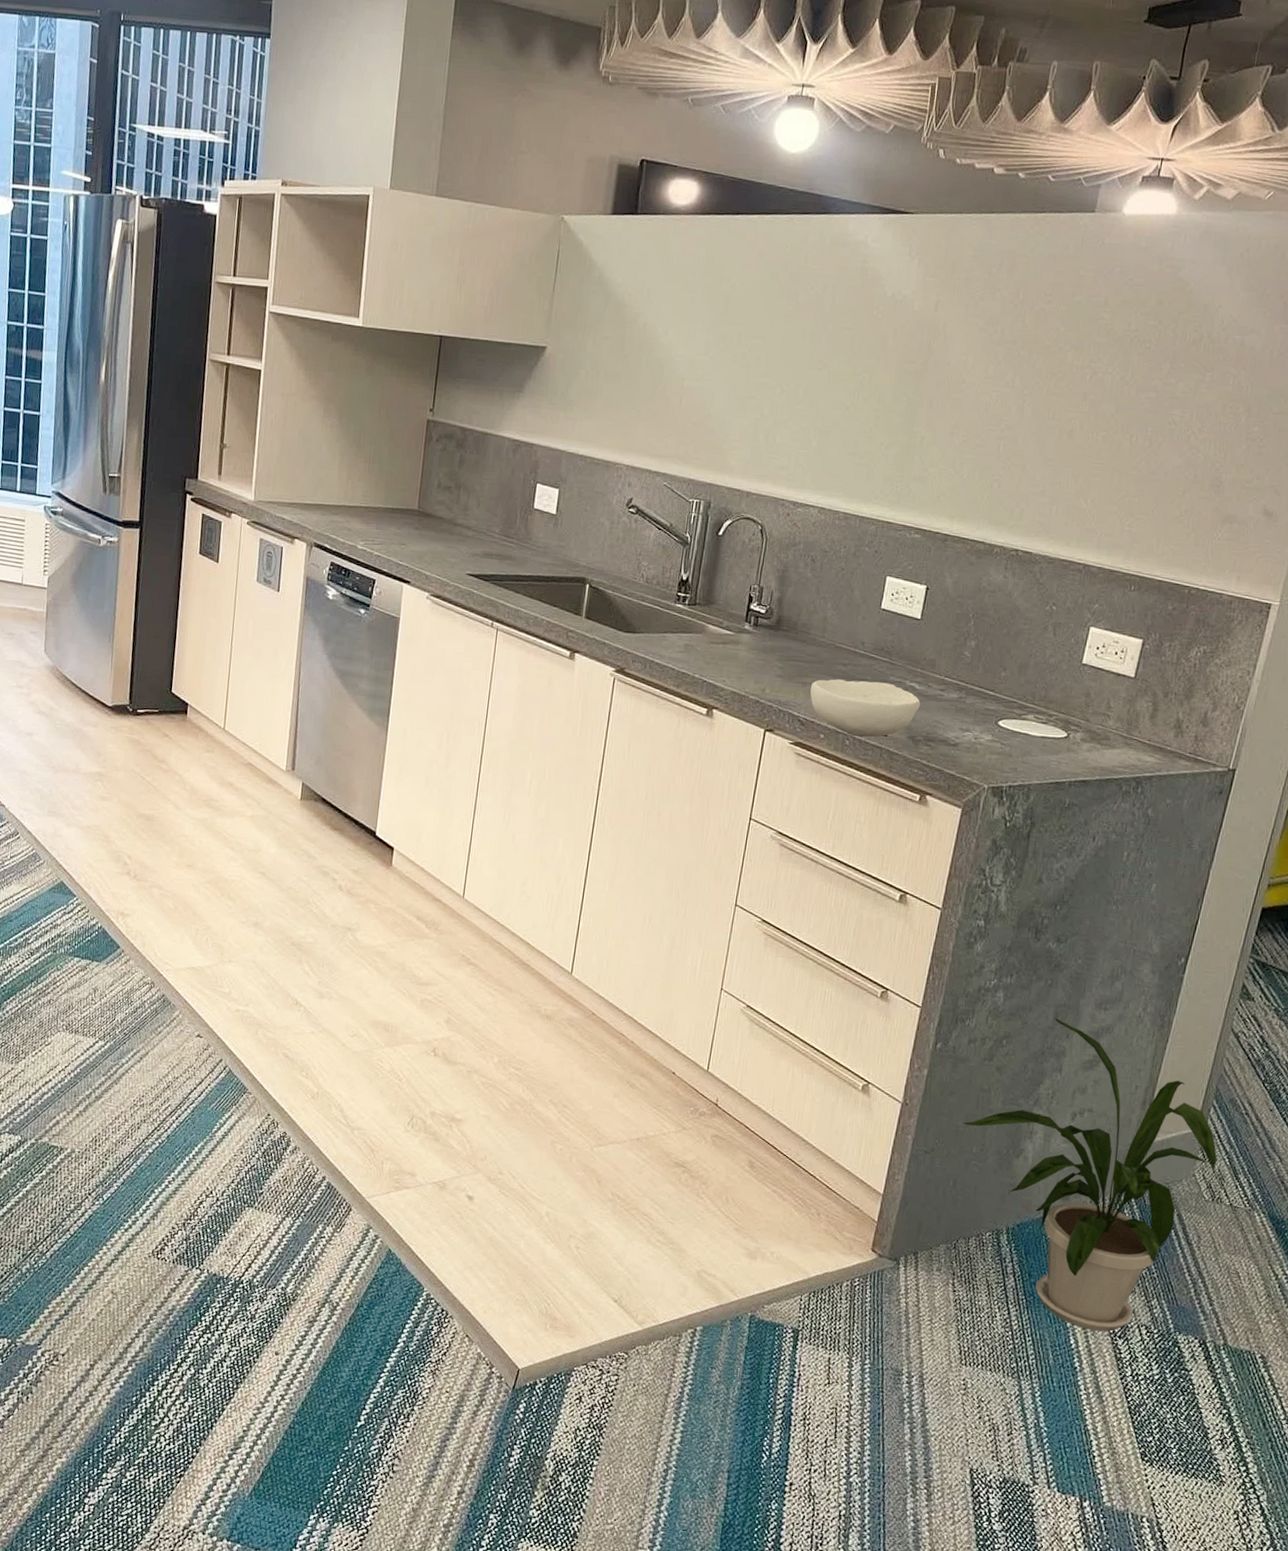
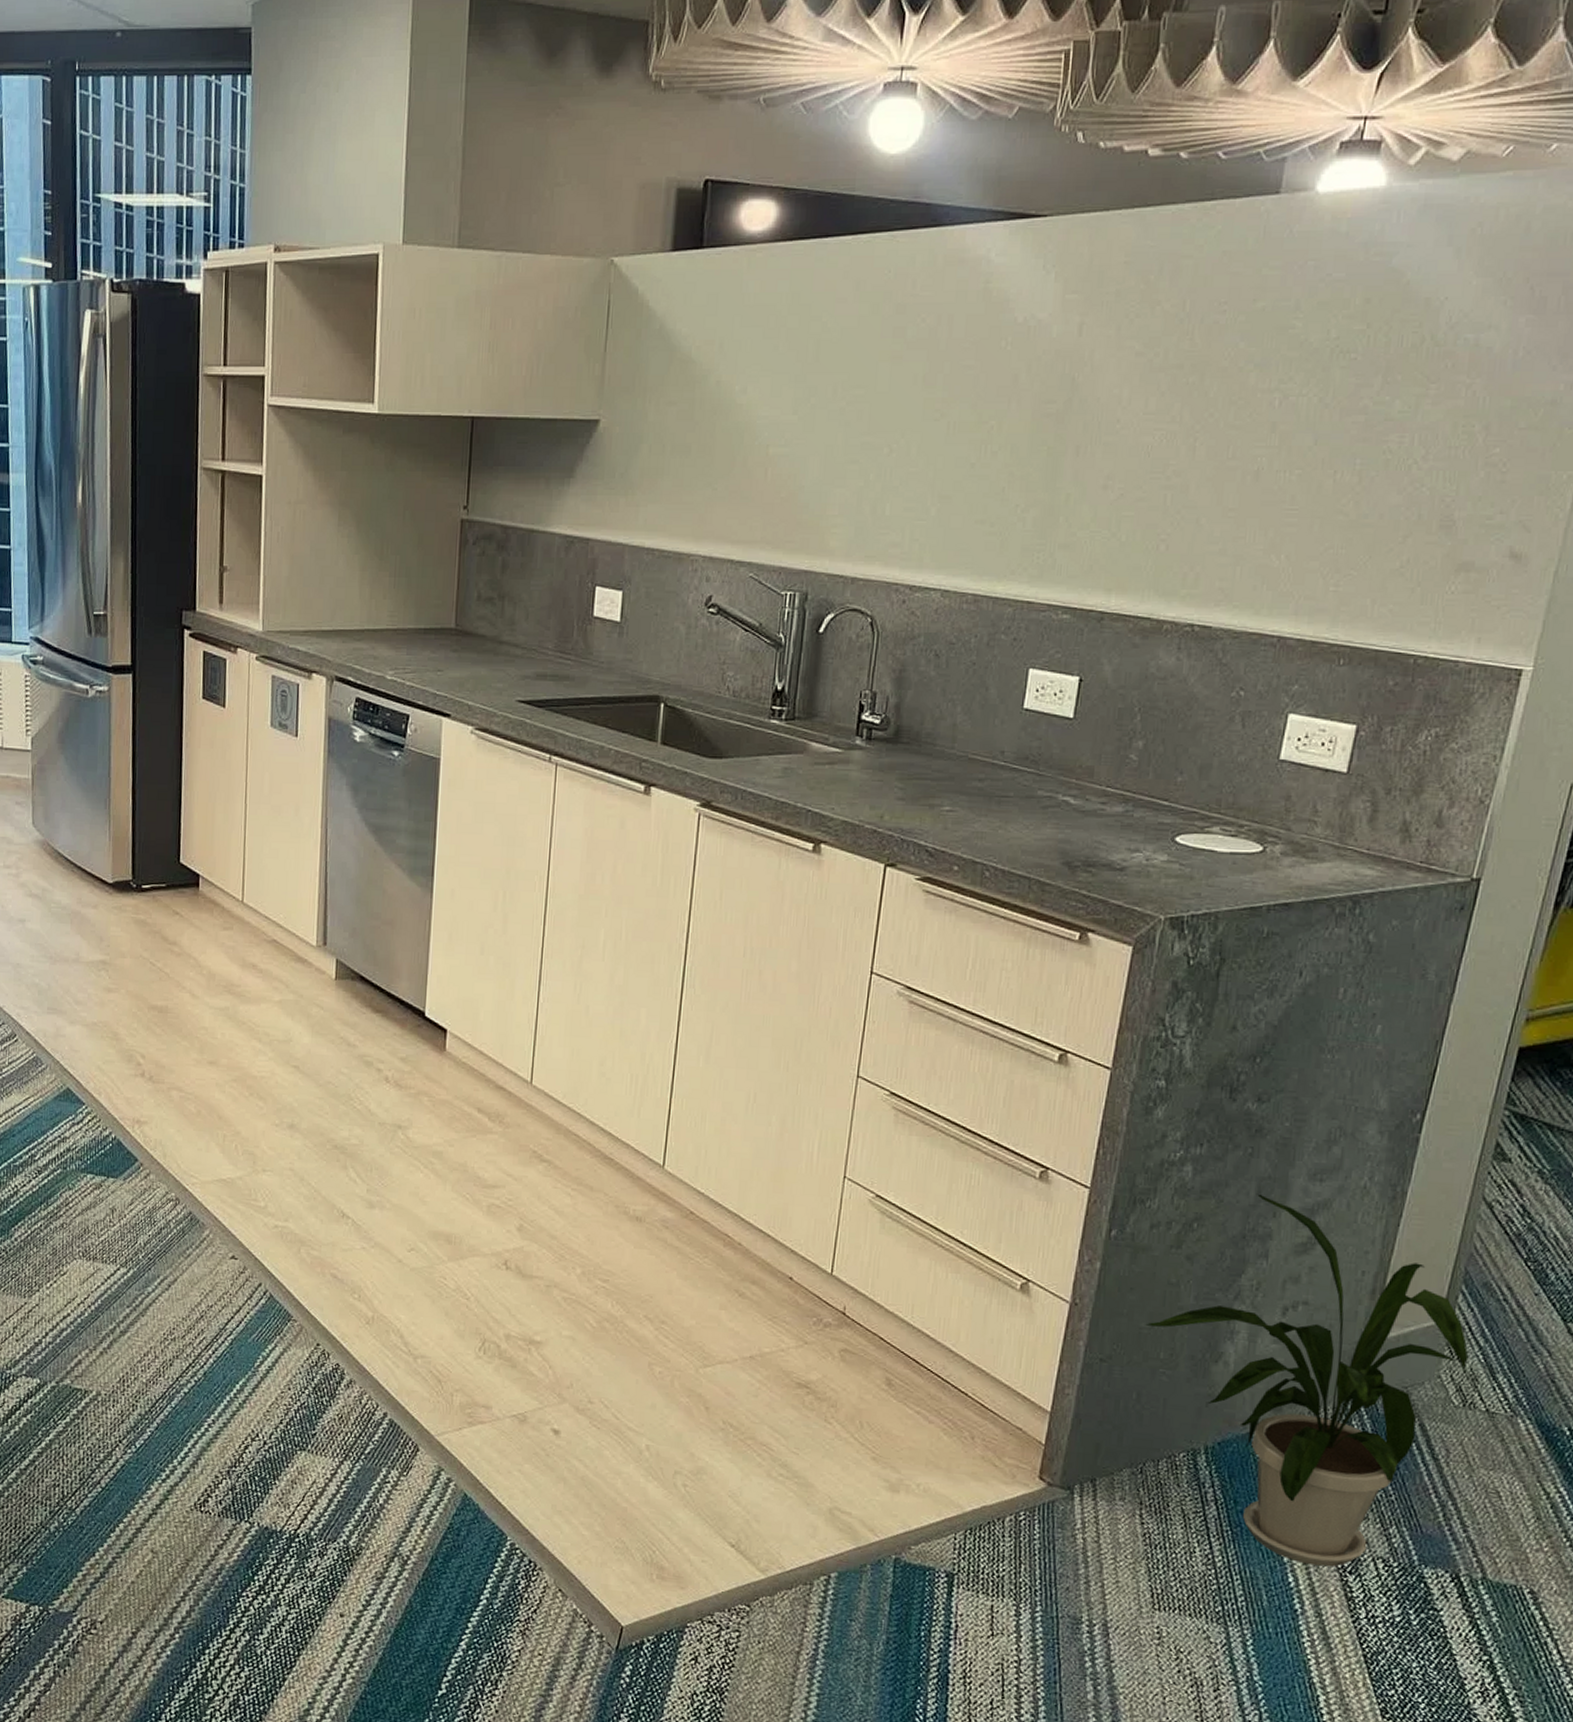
bowl: present [810,679,920,738] -> none [939,797,1077,867]

